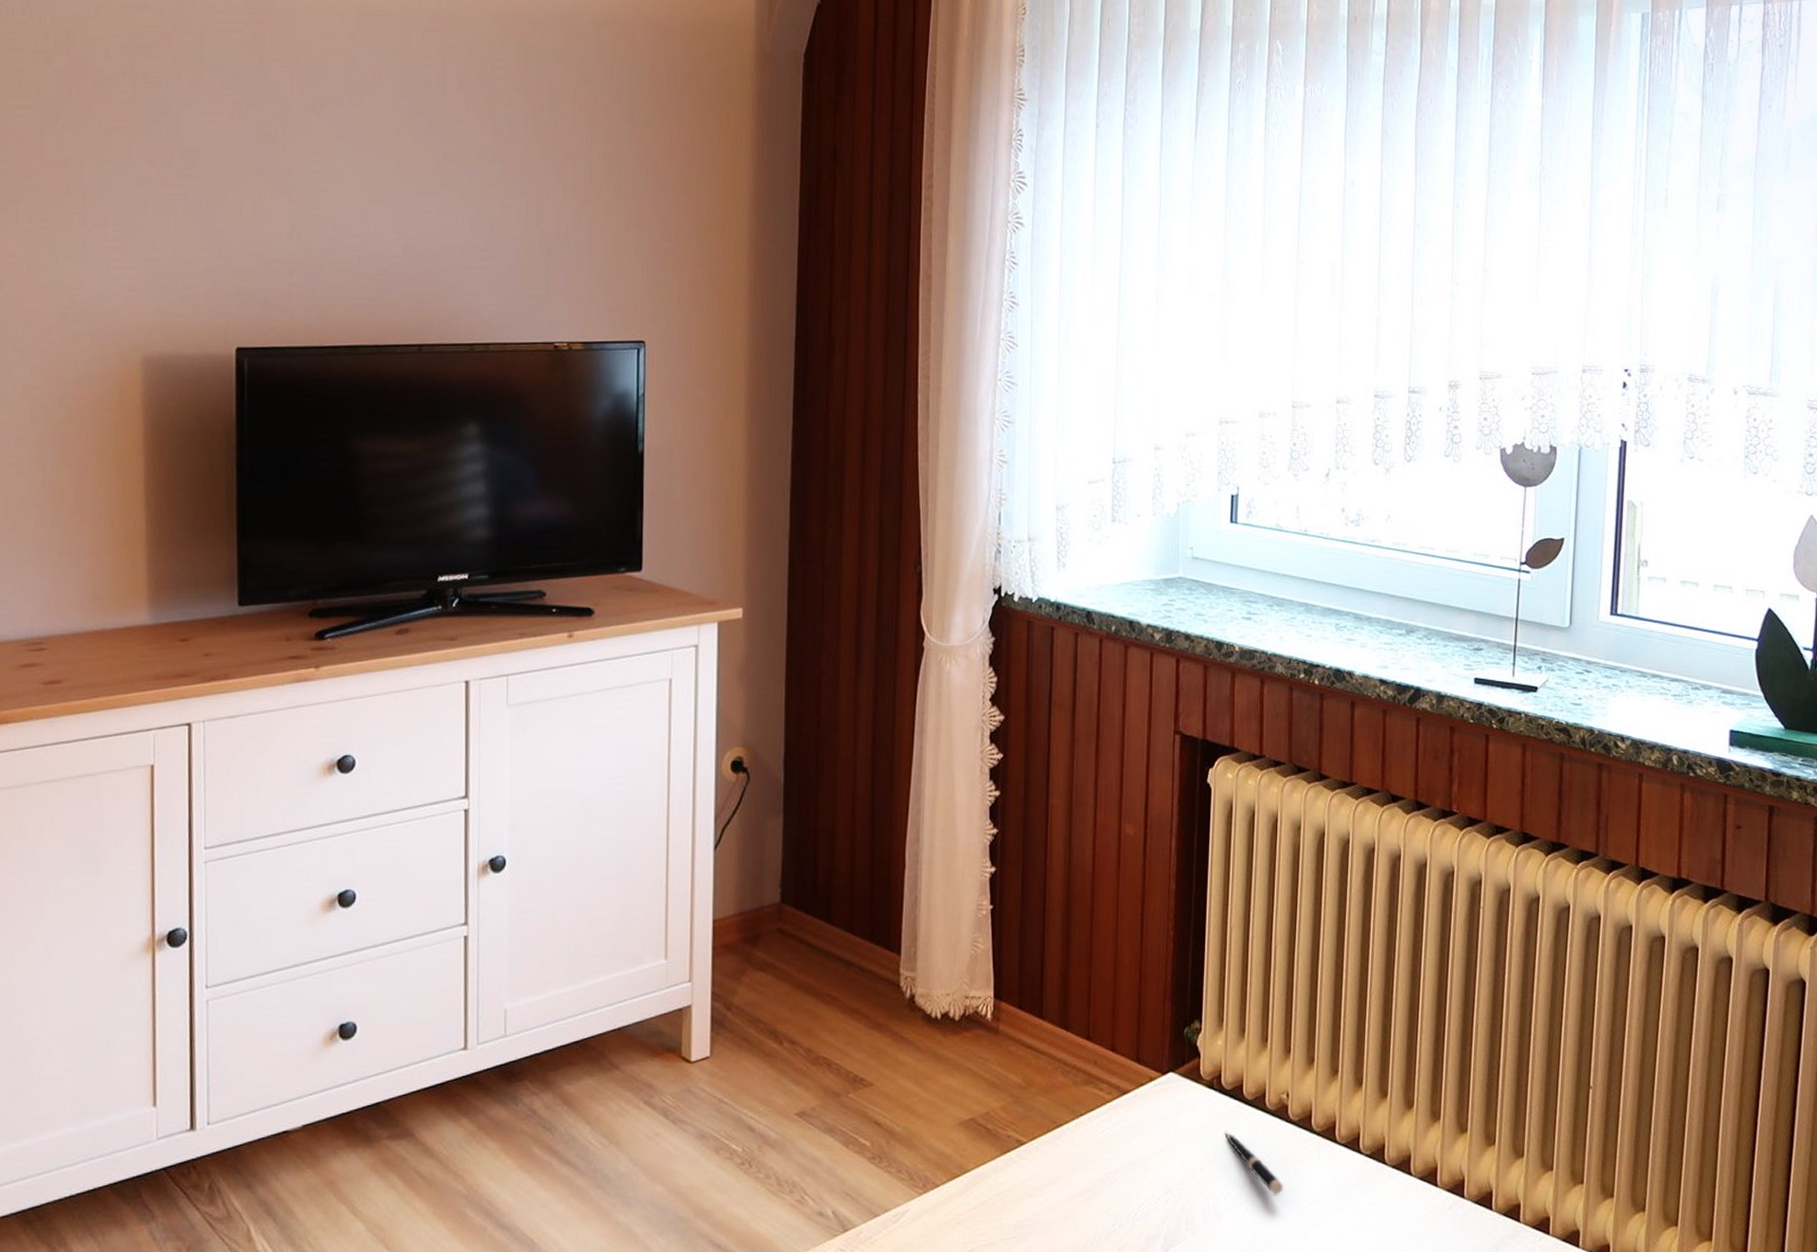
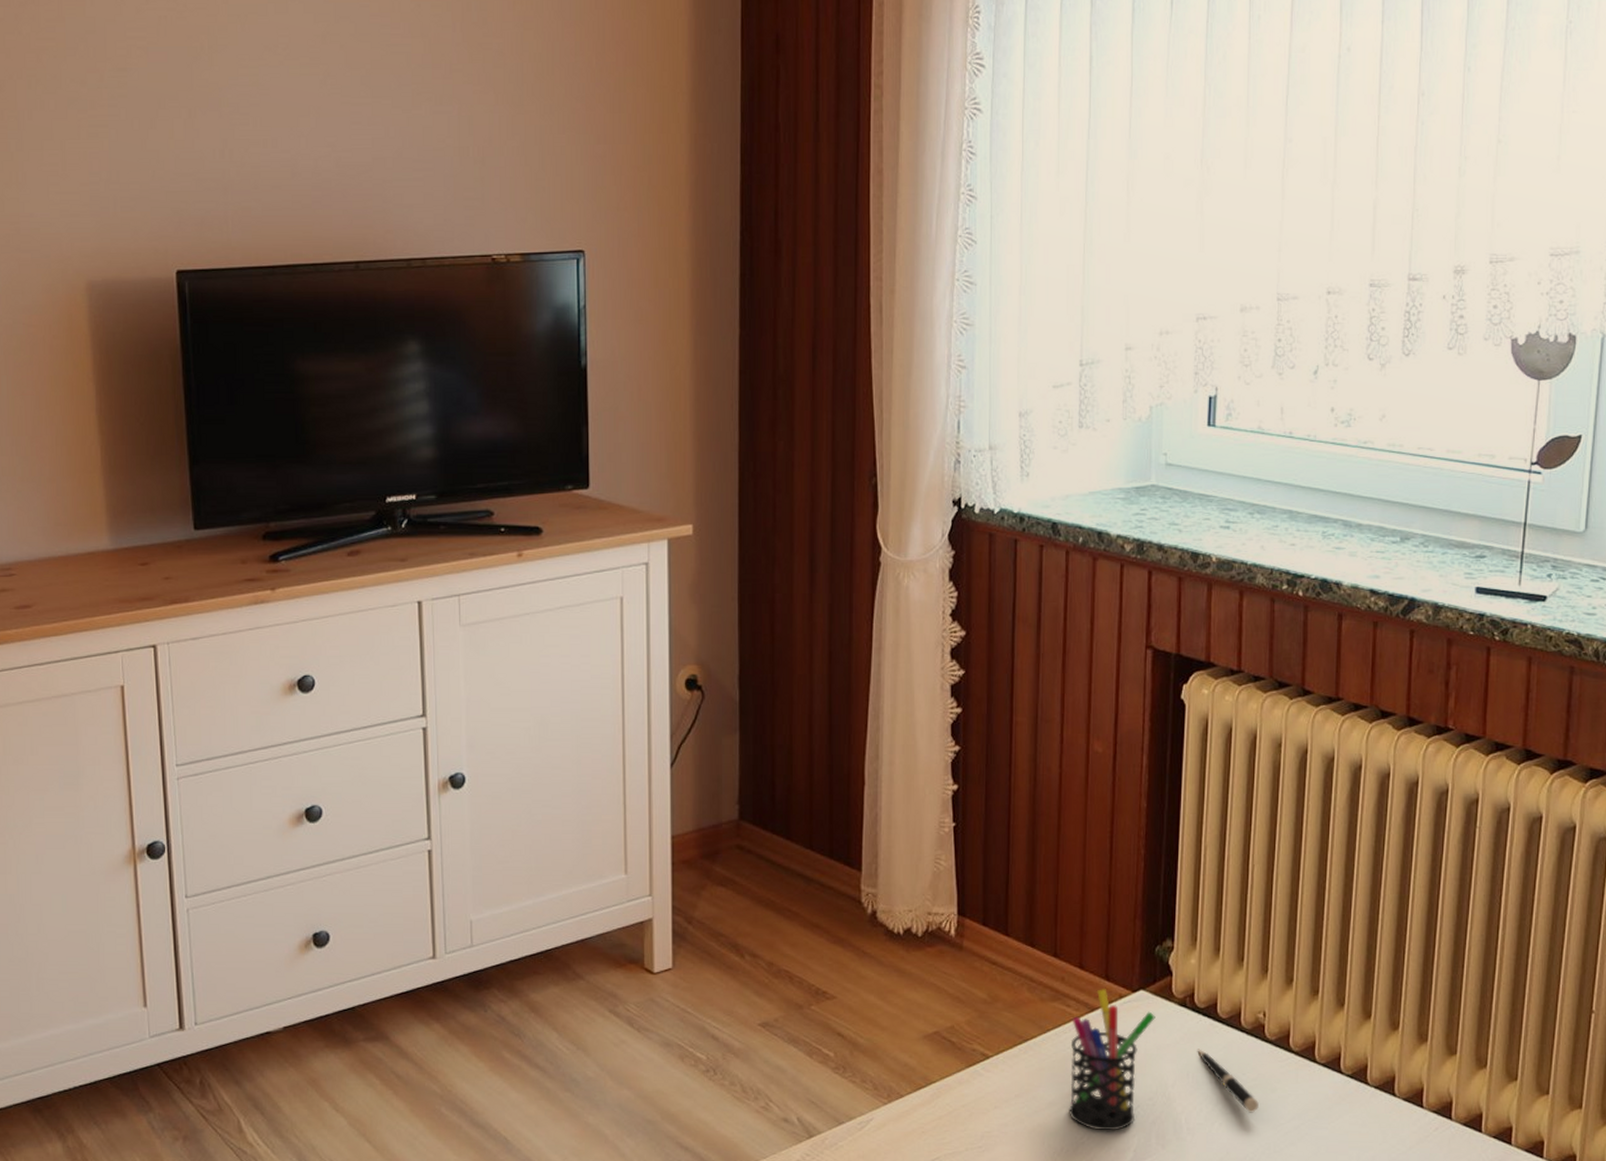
pen holder: none [1101,1072,1184,1218] -> present [1069,989,1155,1131]

